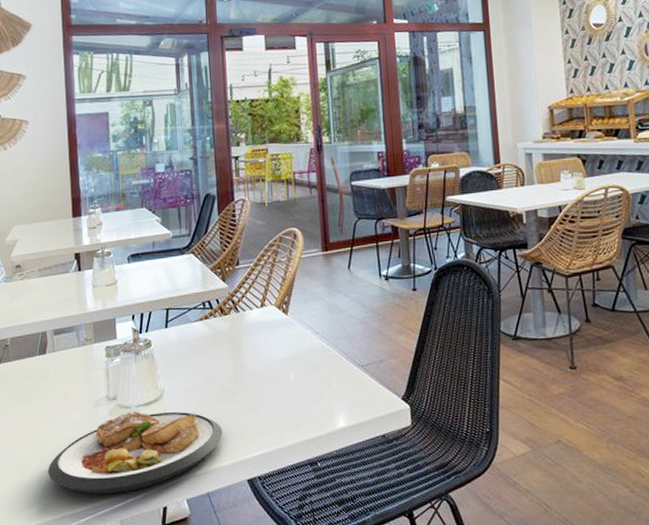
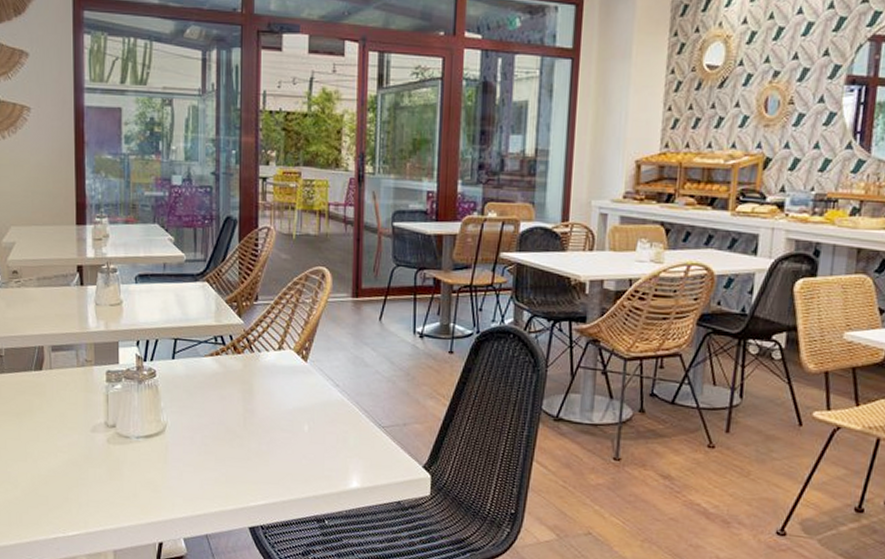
plate: present [48,410,223,494] -> none [41,441,227,523]

